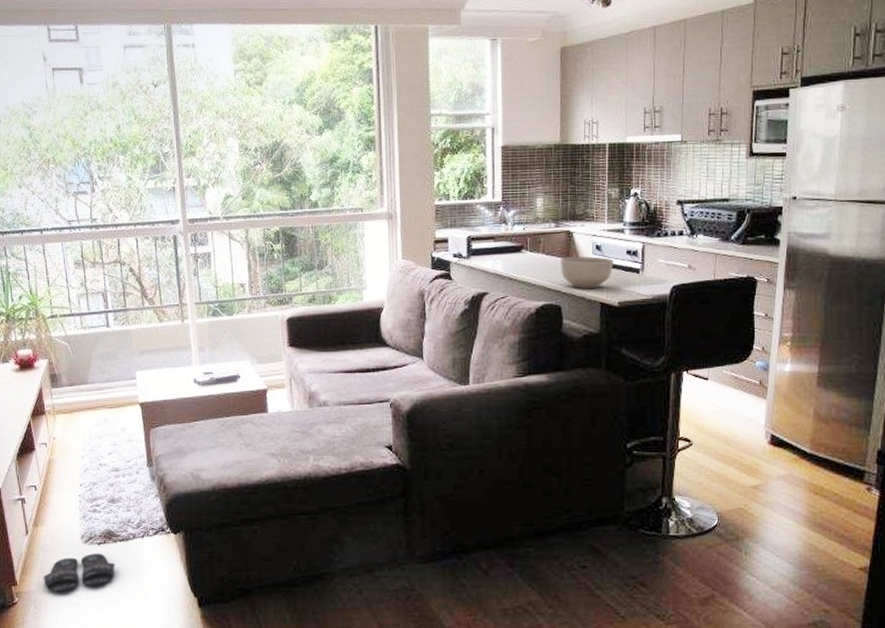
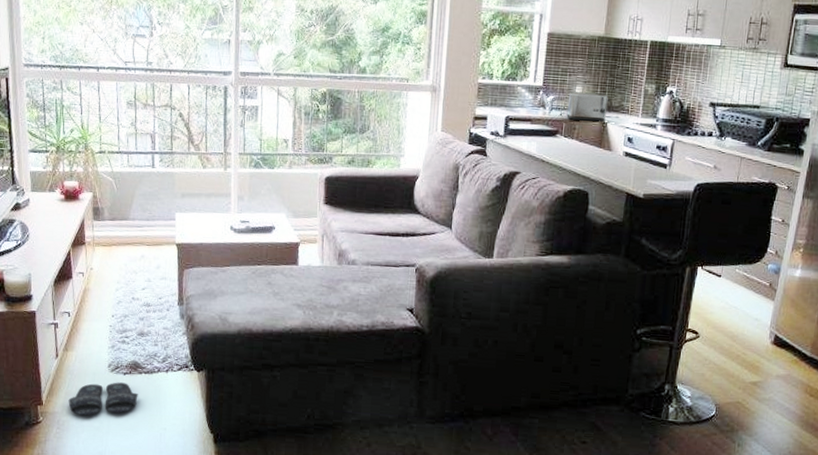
toaster: none [529,203,574,233] -> present [566,91,611,122]
bowl: present [559,256,614,288] -> none [592,146,643,178]

